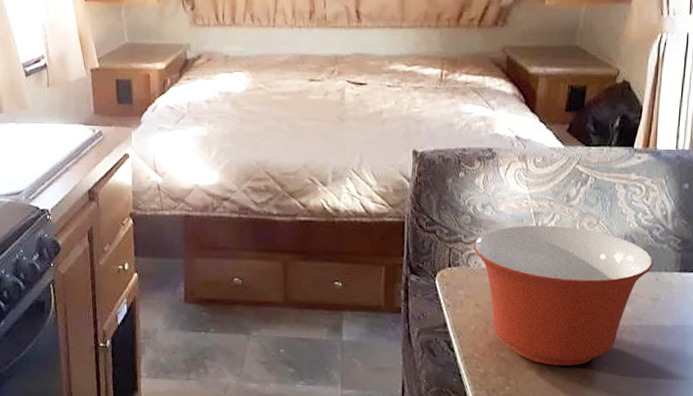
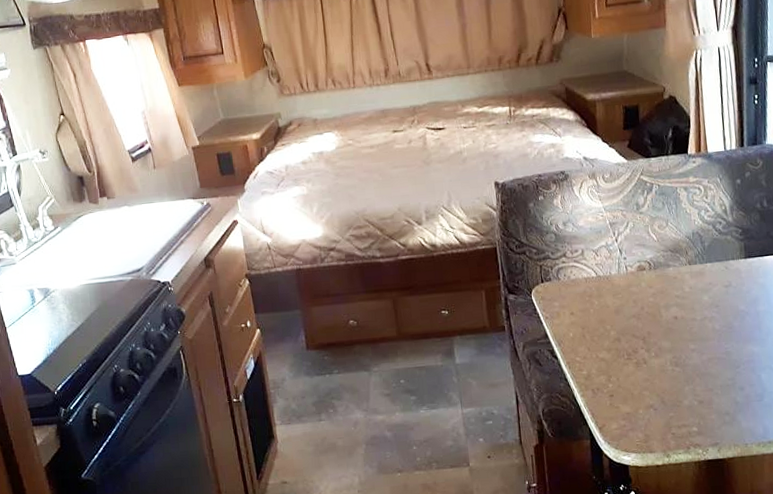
mixing bowl: present [473,224,653,366] -> none [560,231,721,359]

